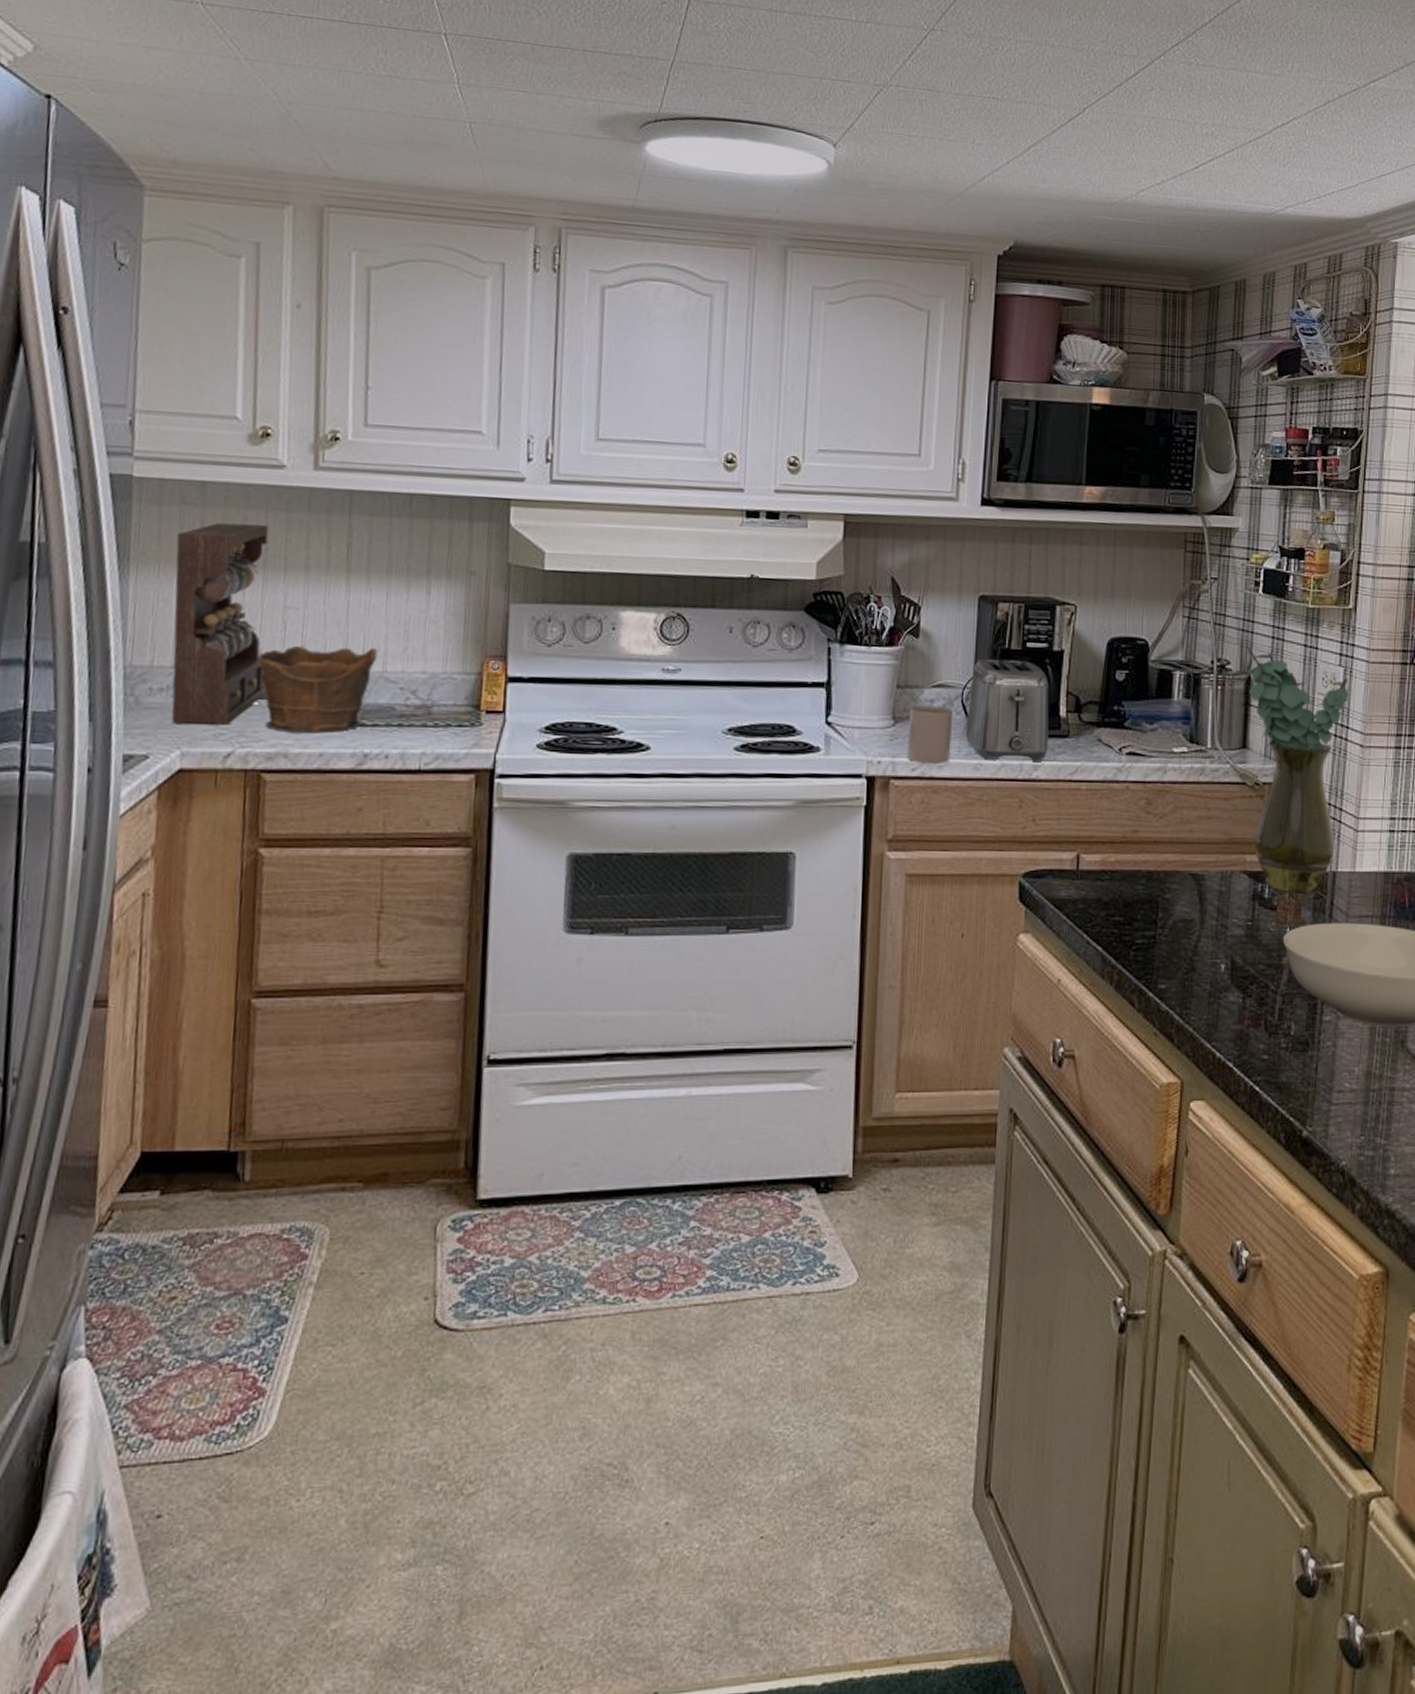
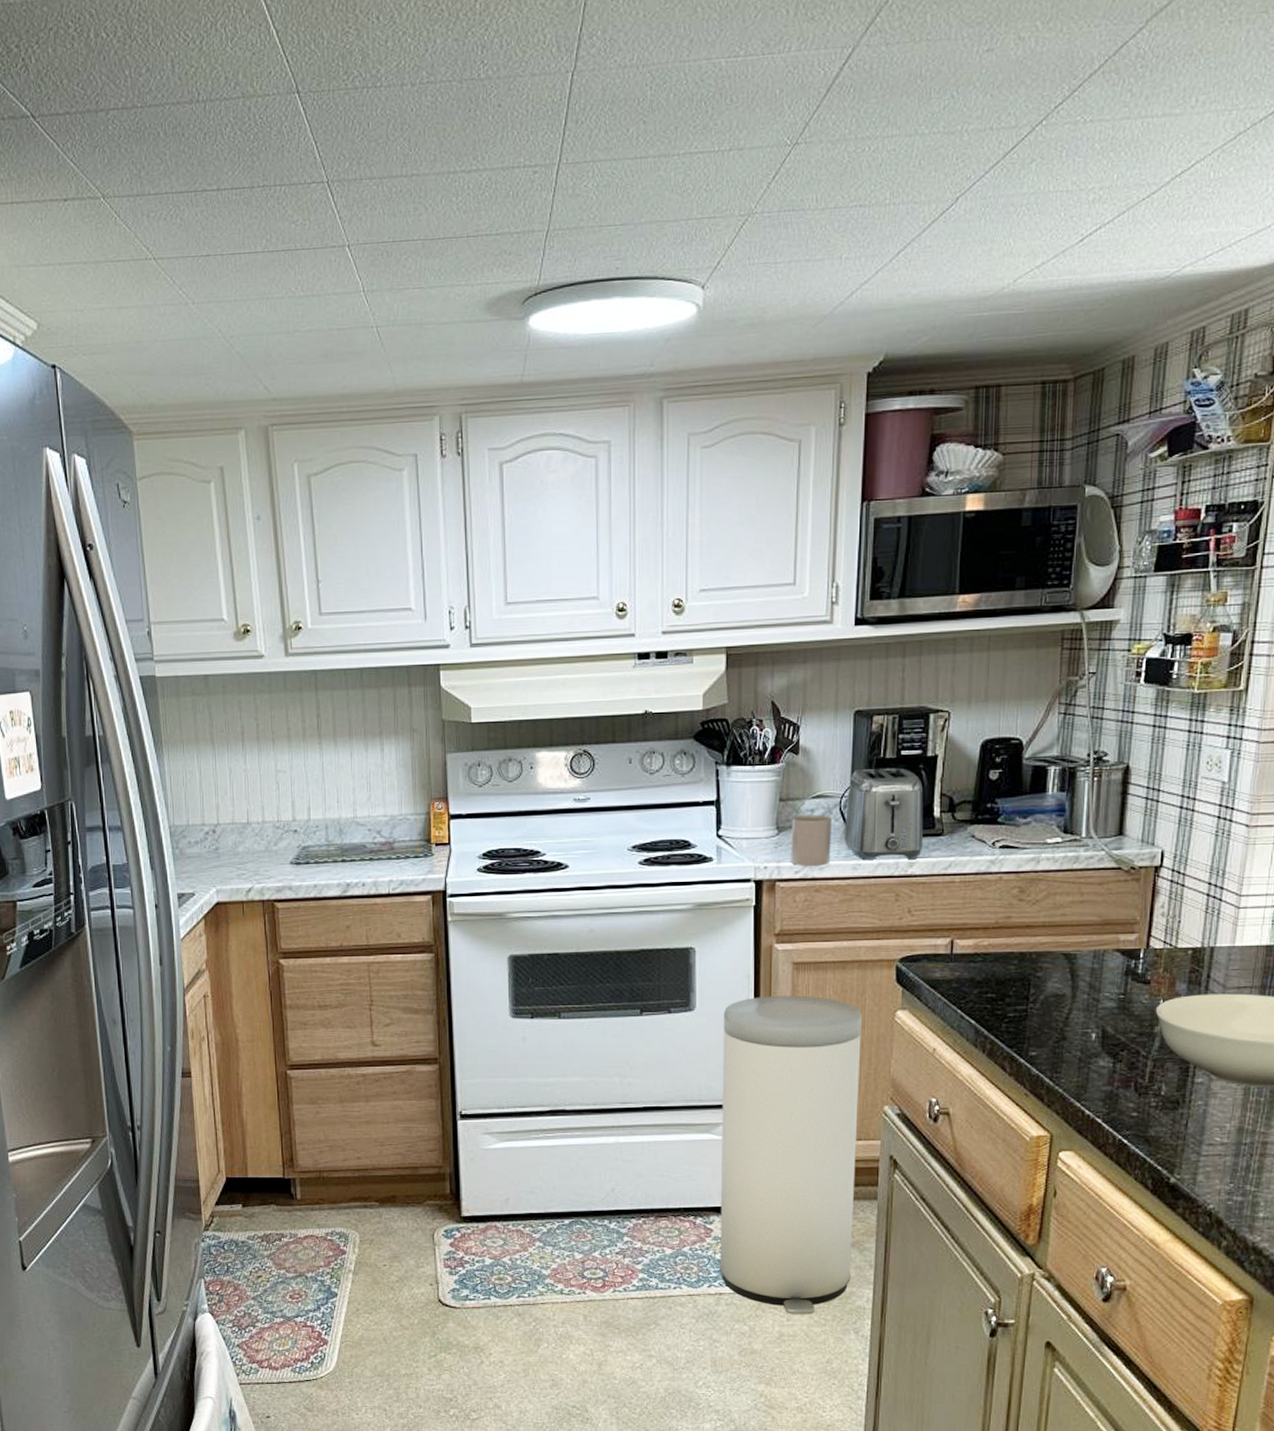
spice rack: present [171,523,269,725] -> none [193,706,268,868]
clay pot: present [257,645,379,734] -> none [261,798,349,870]
pedal bin: none [807,913,981,1317] -> present [719,995,862,1315]
vase: present [1245,645,1349,892] -> none [1123,736,1236,967]

